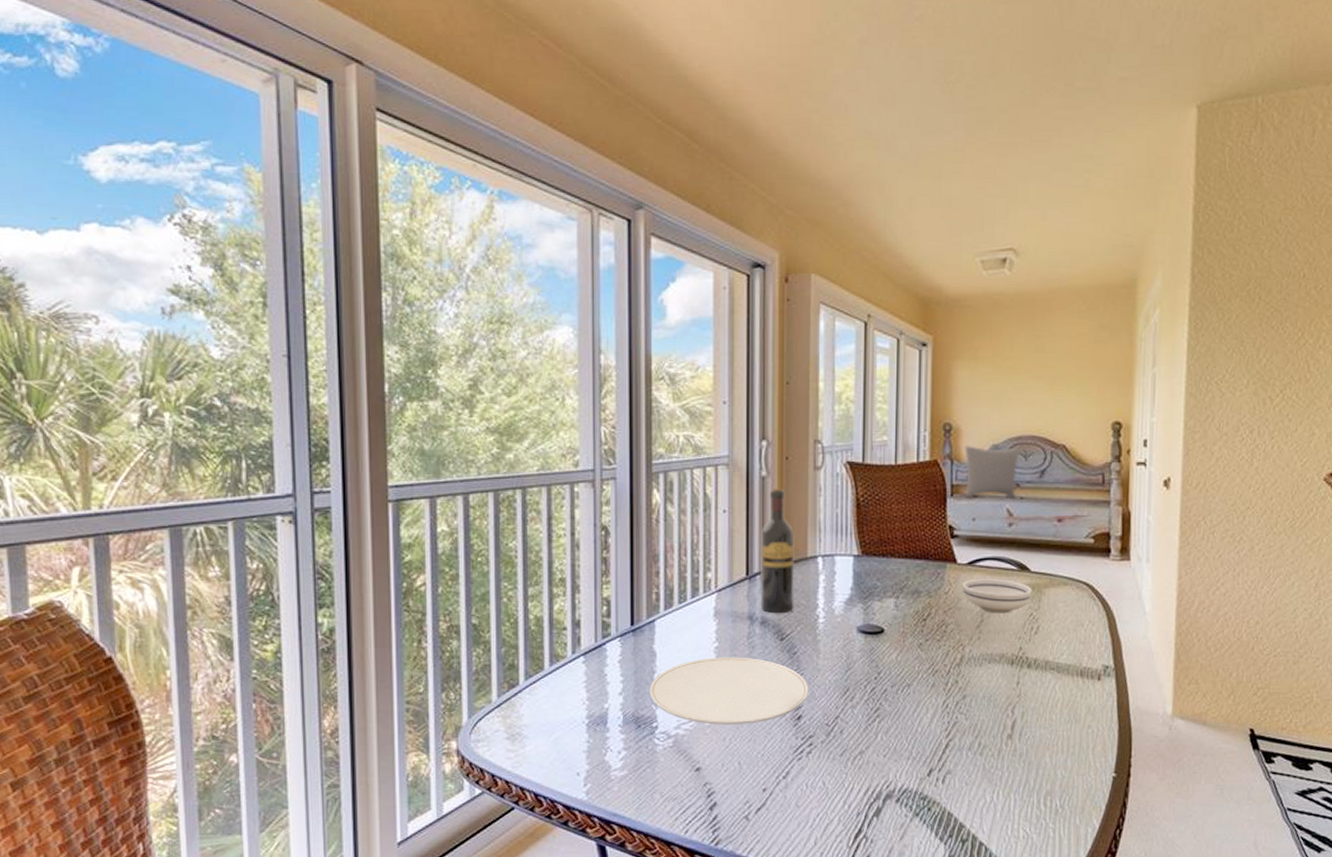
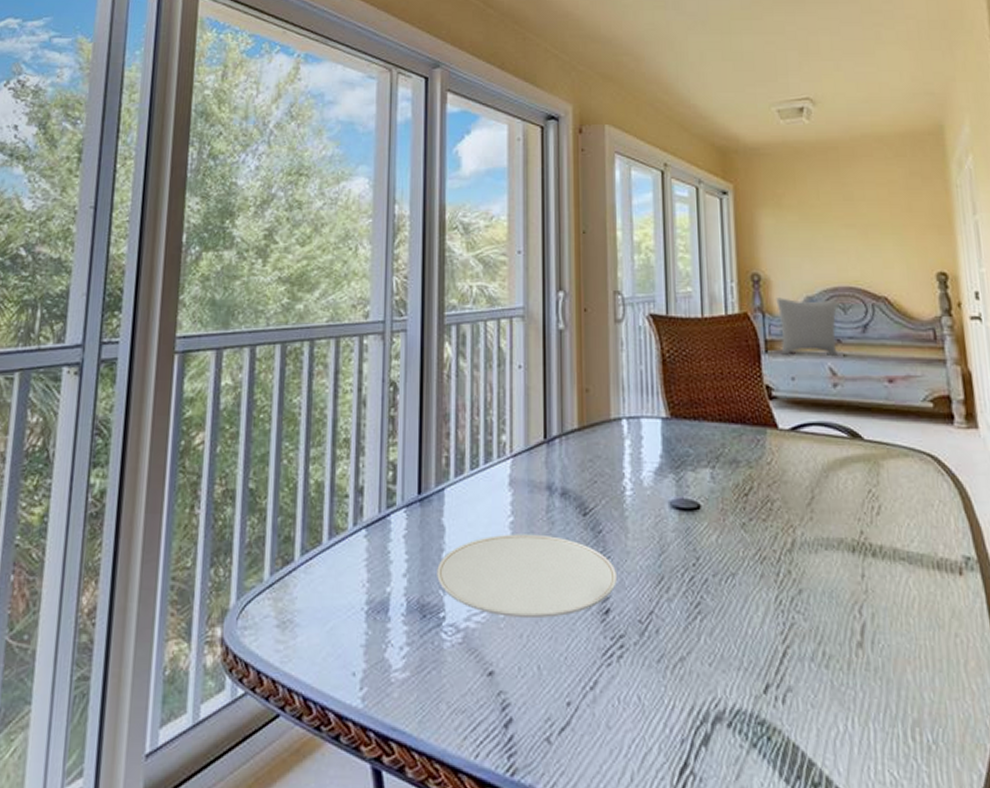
wine bottle: present [760,489,795,613] -> none [559,343,598,483]
bowl: present [962,578,1032,614] -> none [786,446,869,489]

